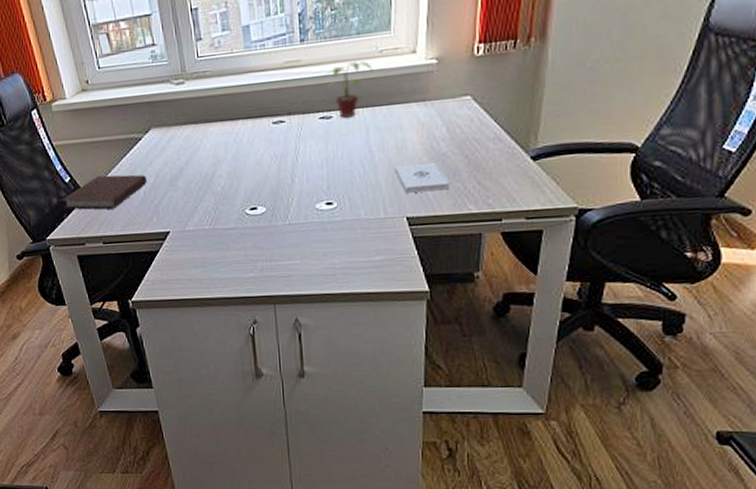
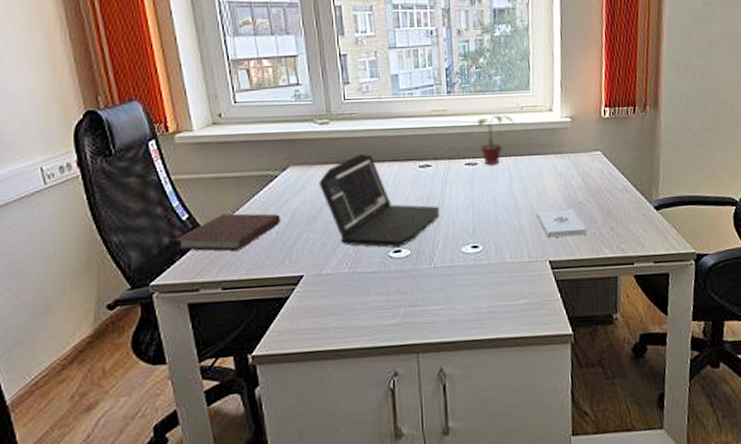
laptop: none [178,112,294,206] -> present [319,154,440,248]

